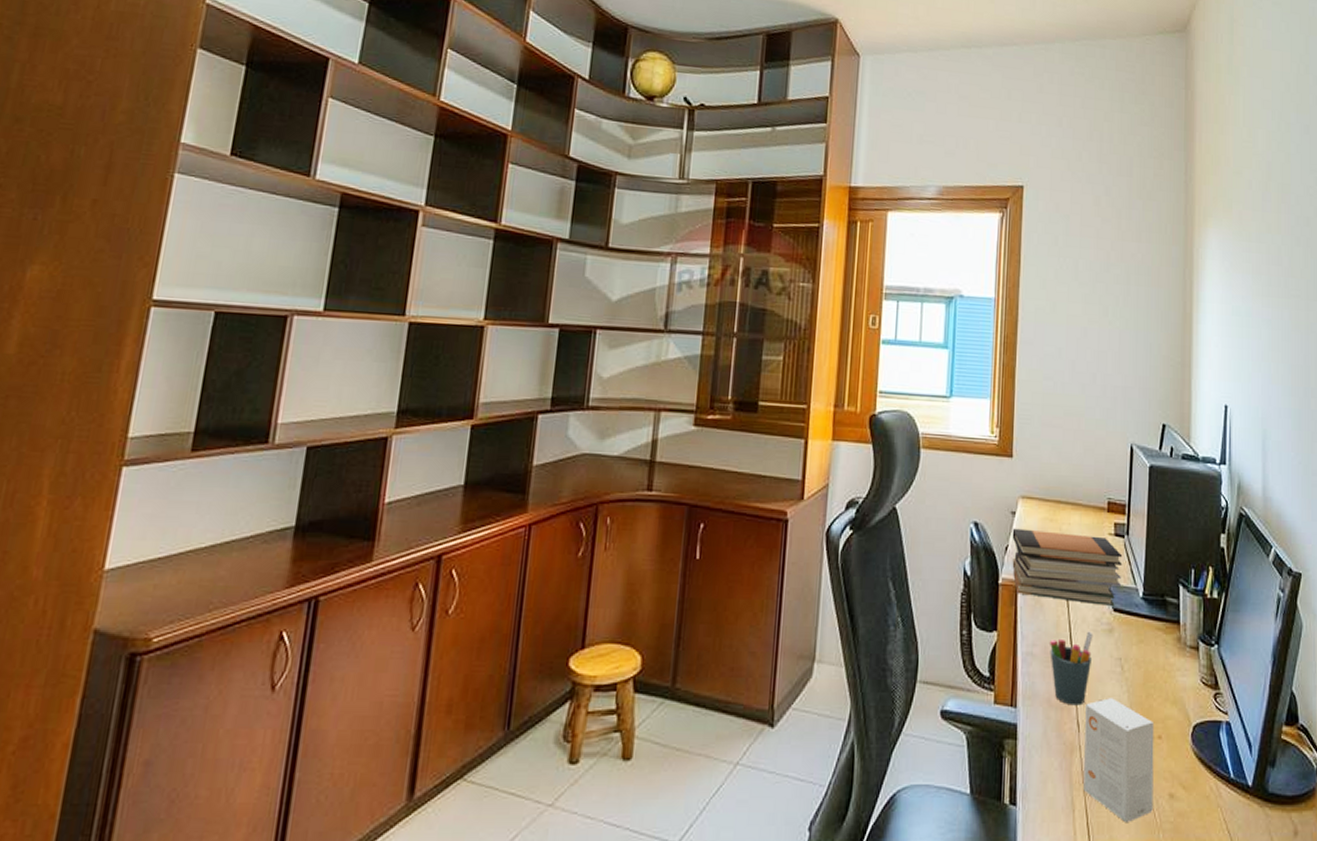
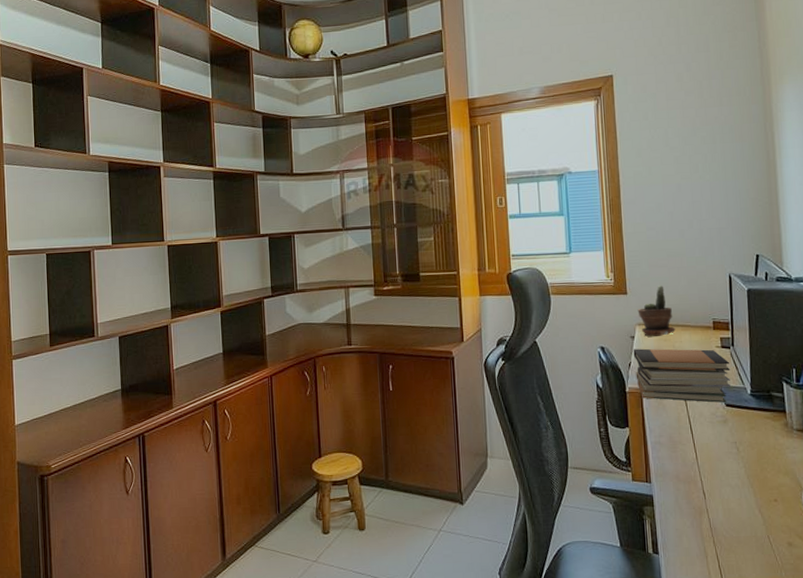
potted plant: none [1022,449,1064,516] -> present [637,285,675,337]
pen holder: present [1050,631,1093,706] -> none [674,423,711,480]
small box: present [1083,698,1155,822] -> none [709,473,775,564]

